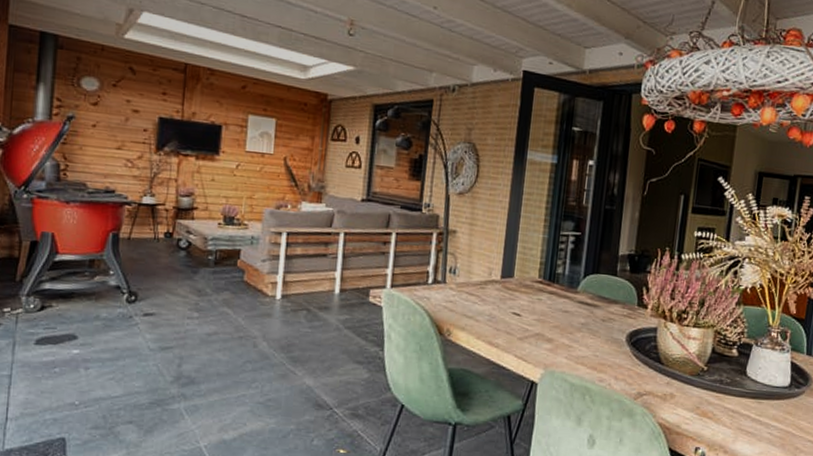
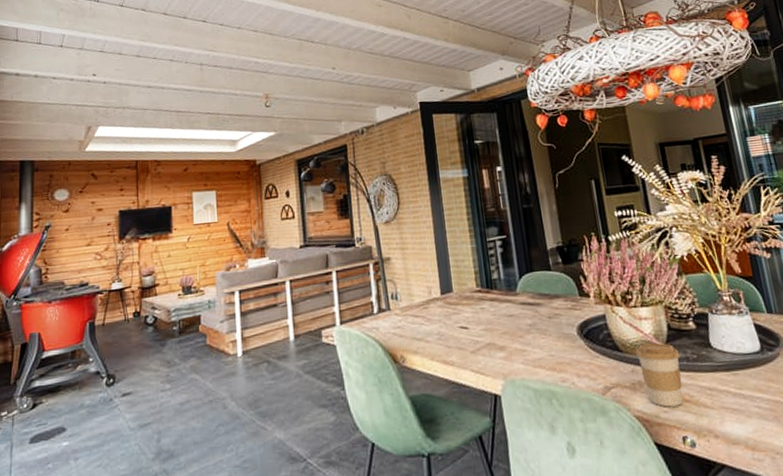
coffee cup: none [675,361,716,421] -> present [635,343,683,407]

